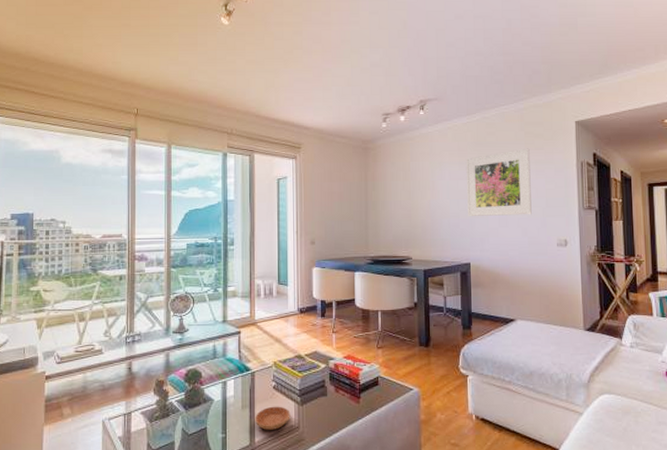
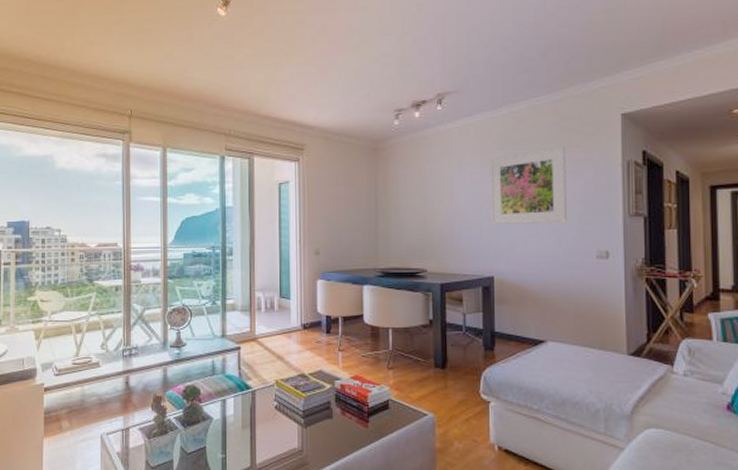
saucer: present [255,406,291,430] -> none [256,427,294,452]

